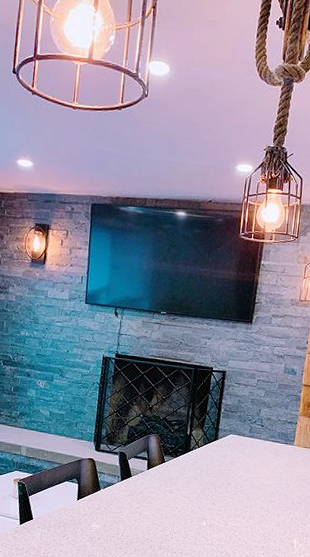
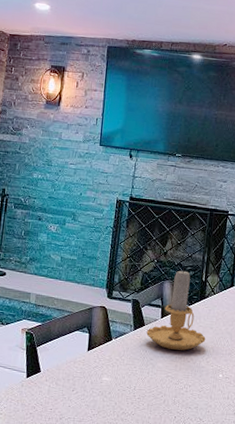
candle: none [133,422,191,500] -> present [146,268,206,351]

